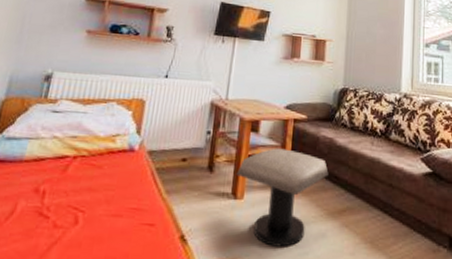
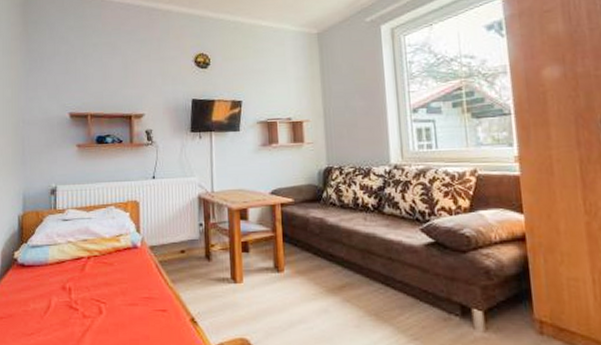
stool: present [236,148,329,247] -> none [233,232,323,324]

